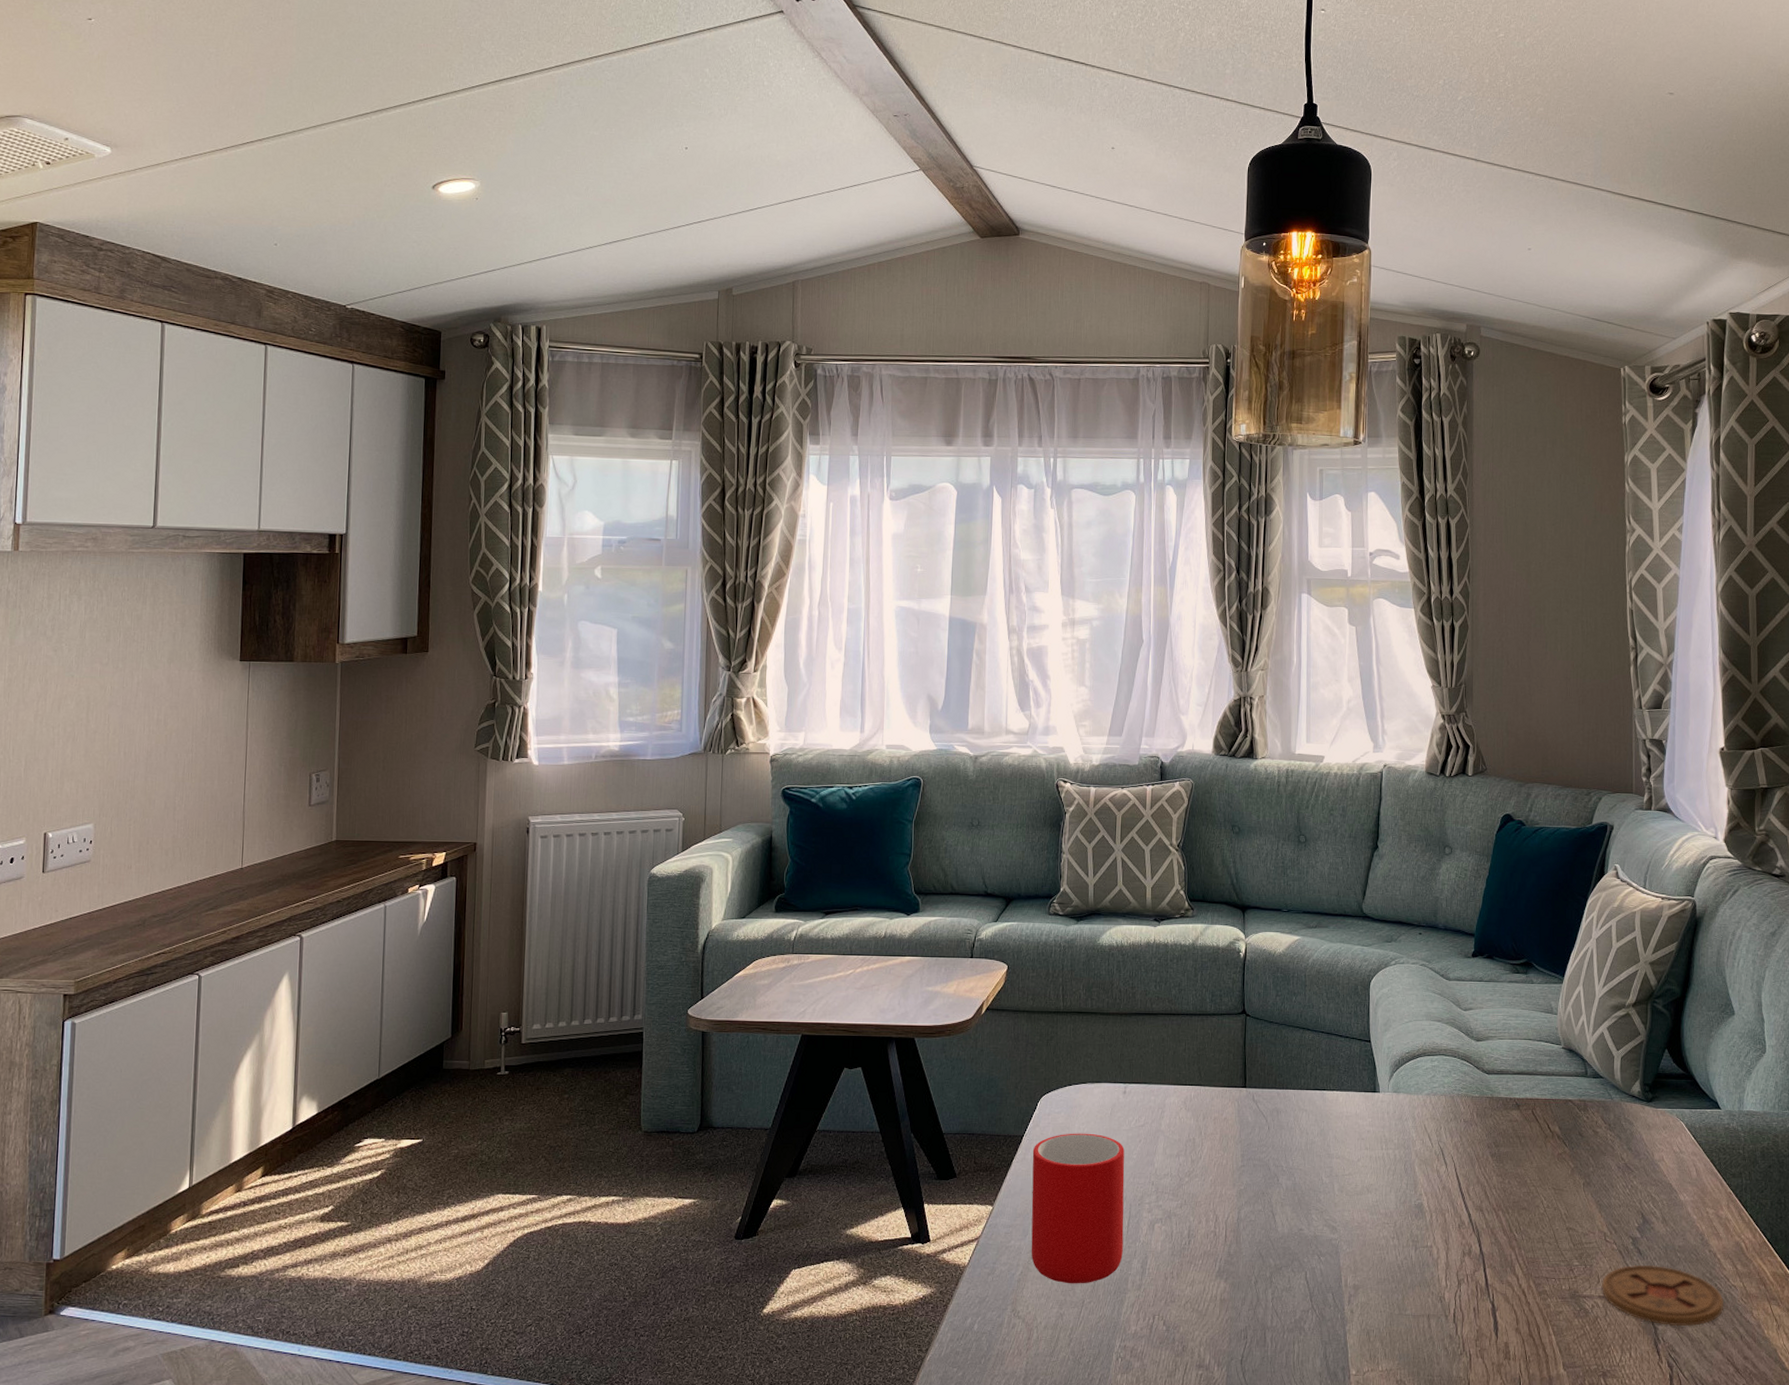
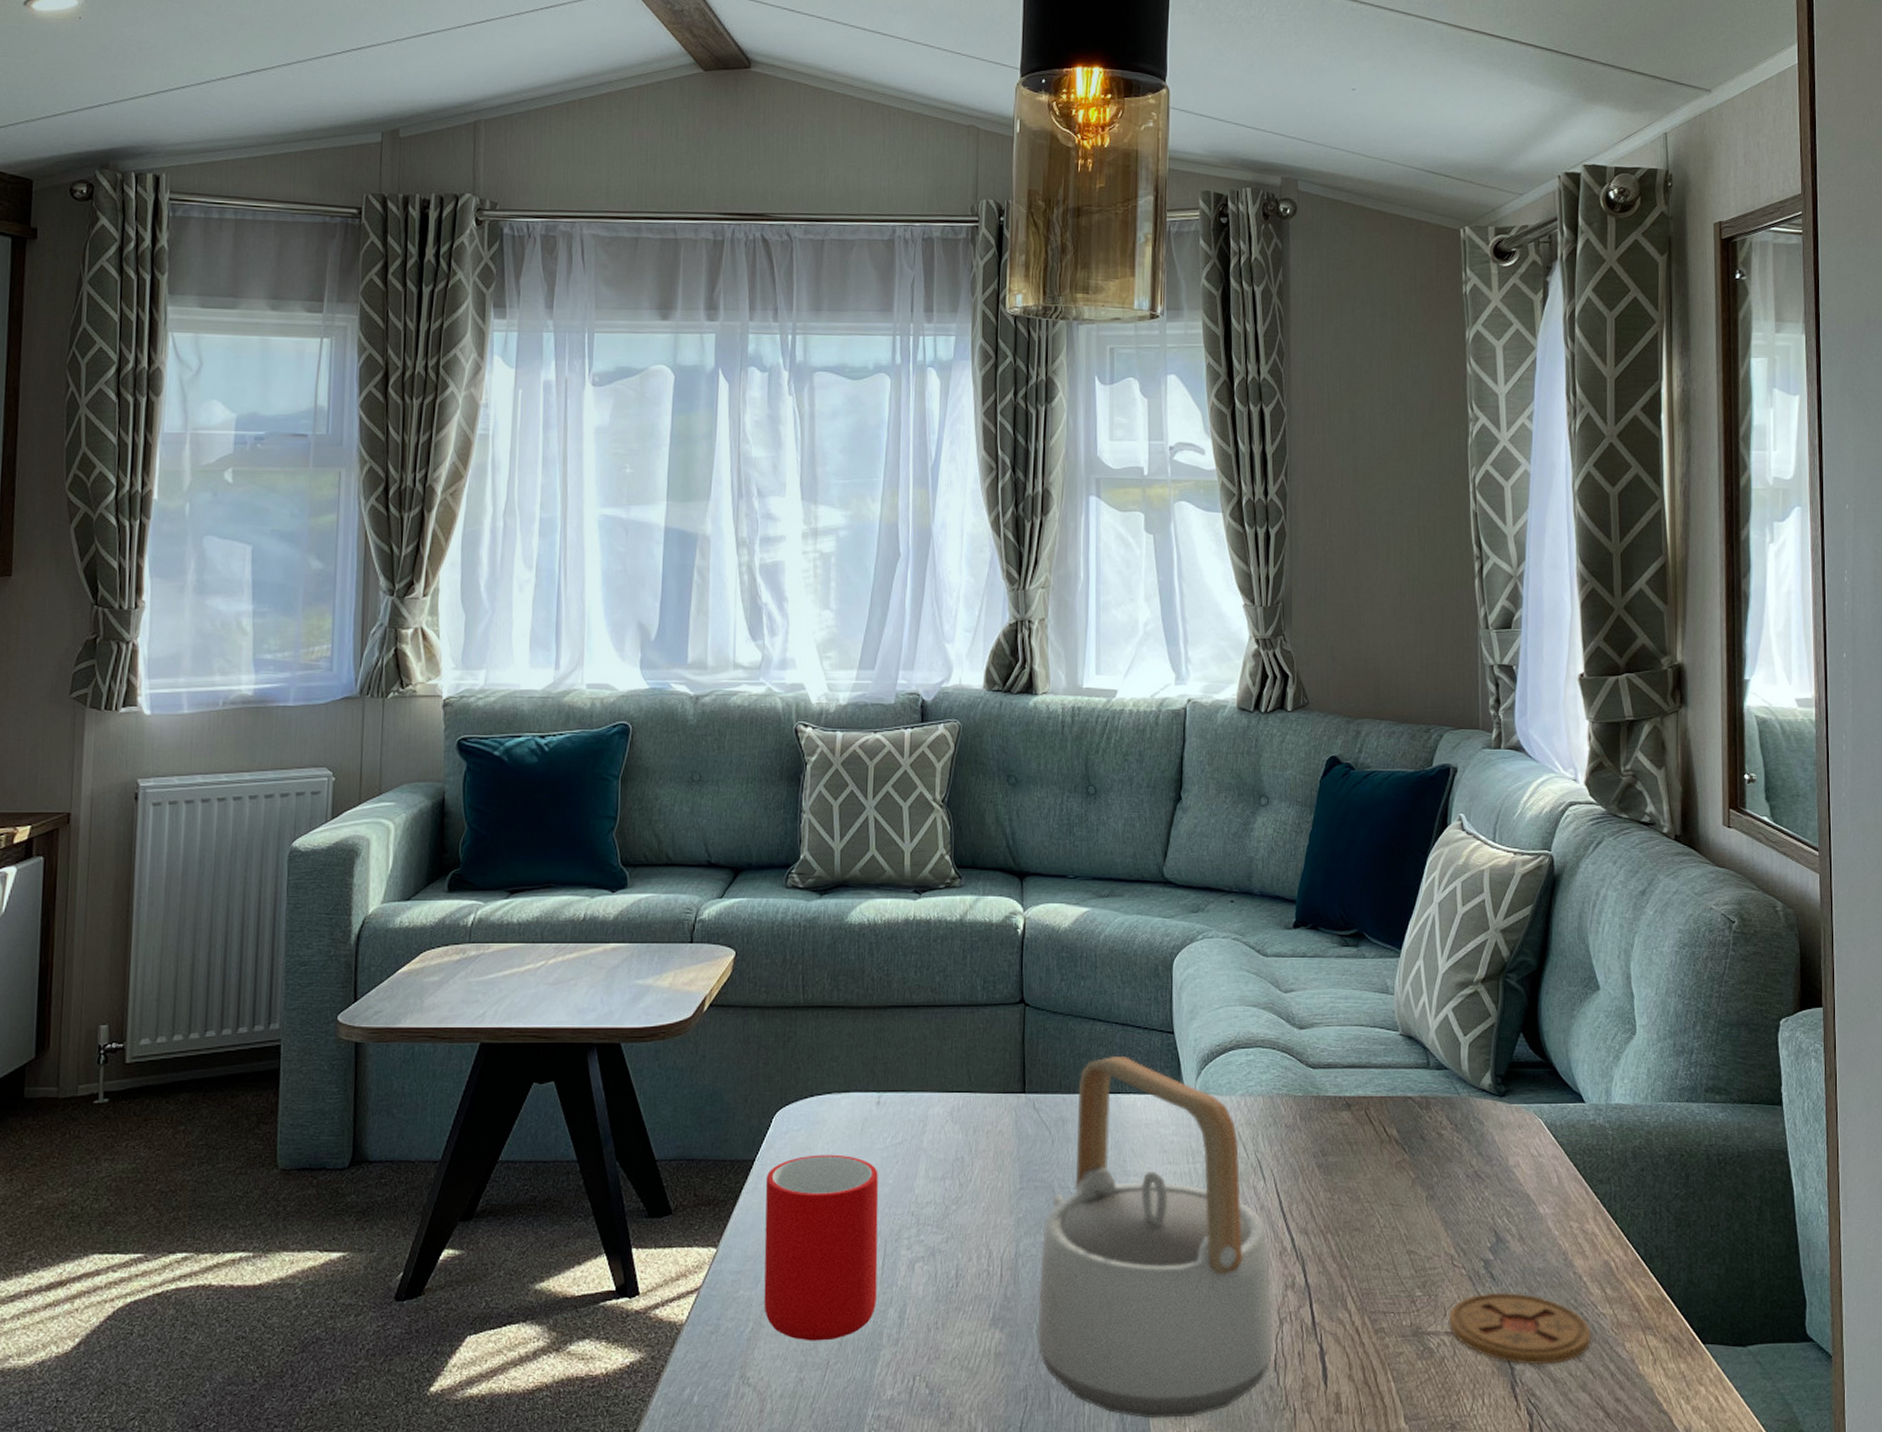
teapot: none [1255,1059,1453,1358] -> present [1037,1055,1273,1419]

